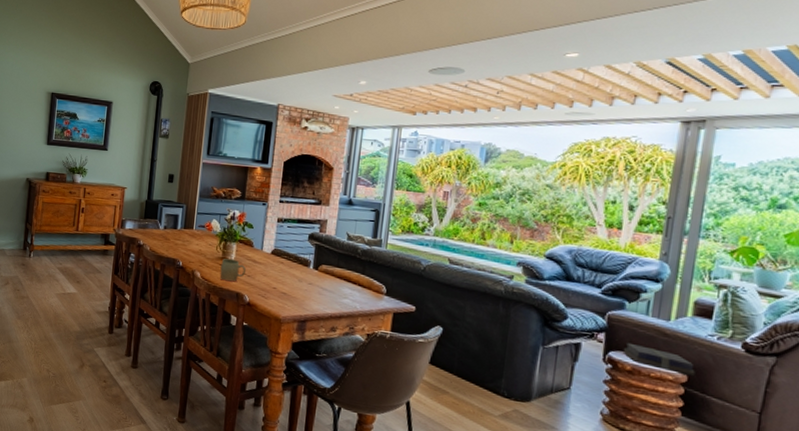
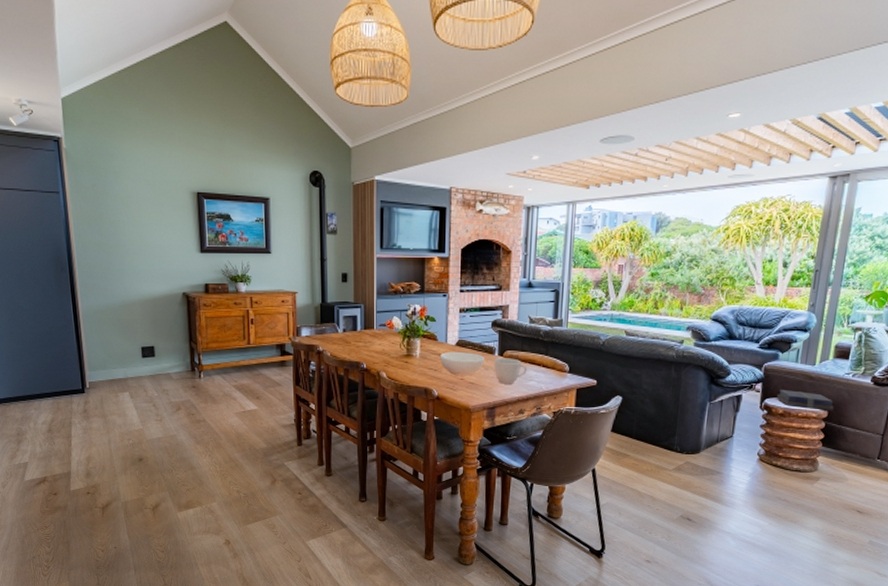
mug: present [219,258,247,282] -> none [406,354,433,378]
bowl: none [254,259,300,286] -> present [440,351,485,376]
cup: none [307,271,342,300] -> present [494,358,527,384]

